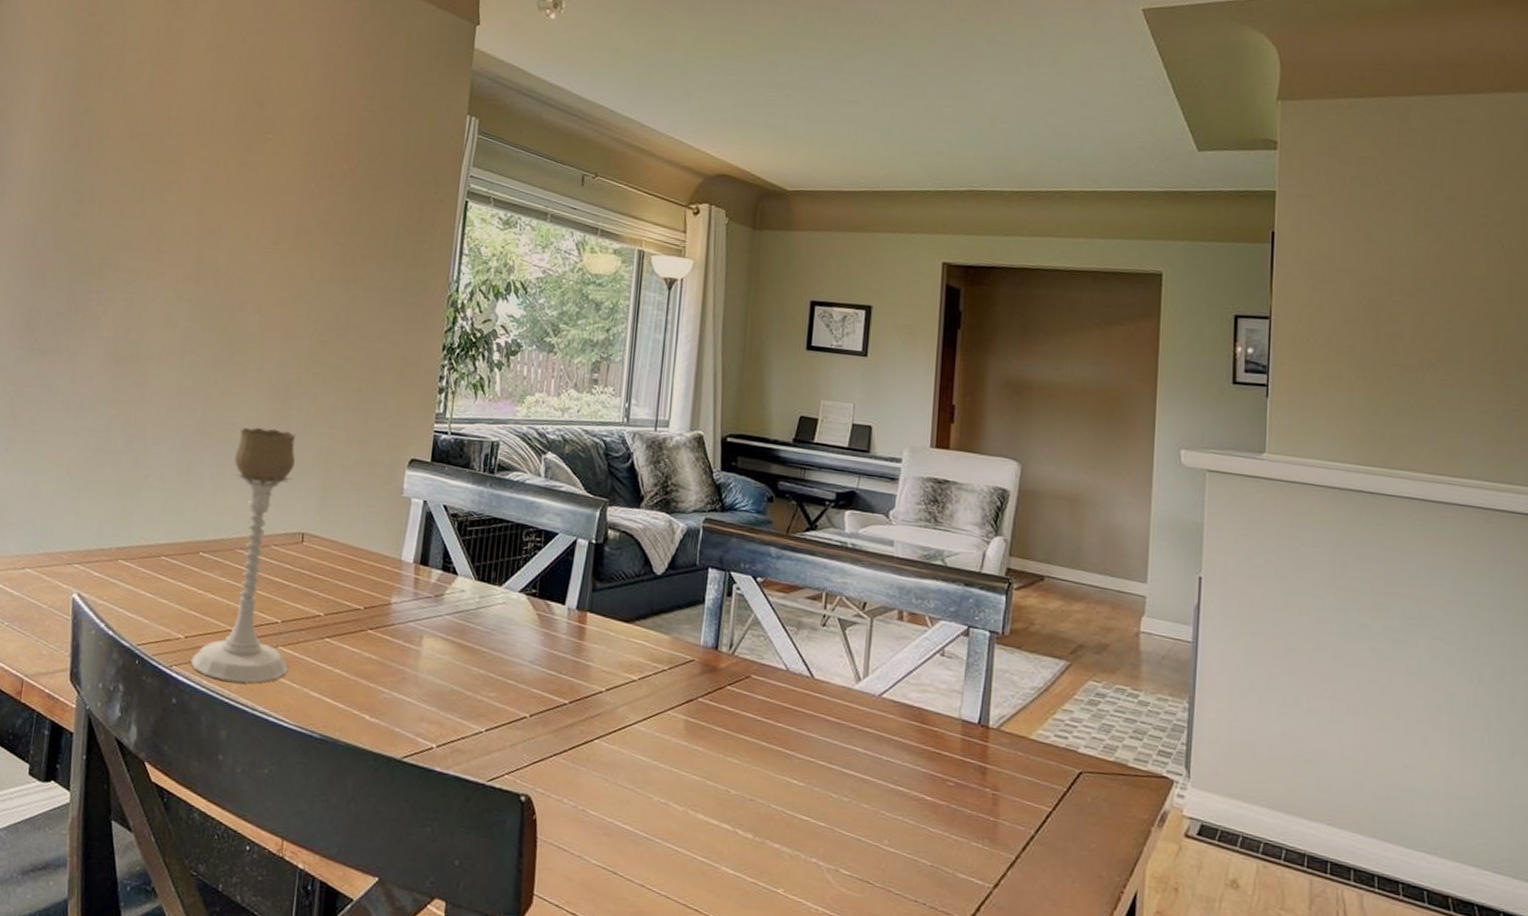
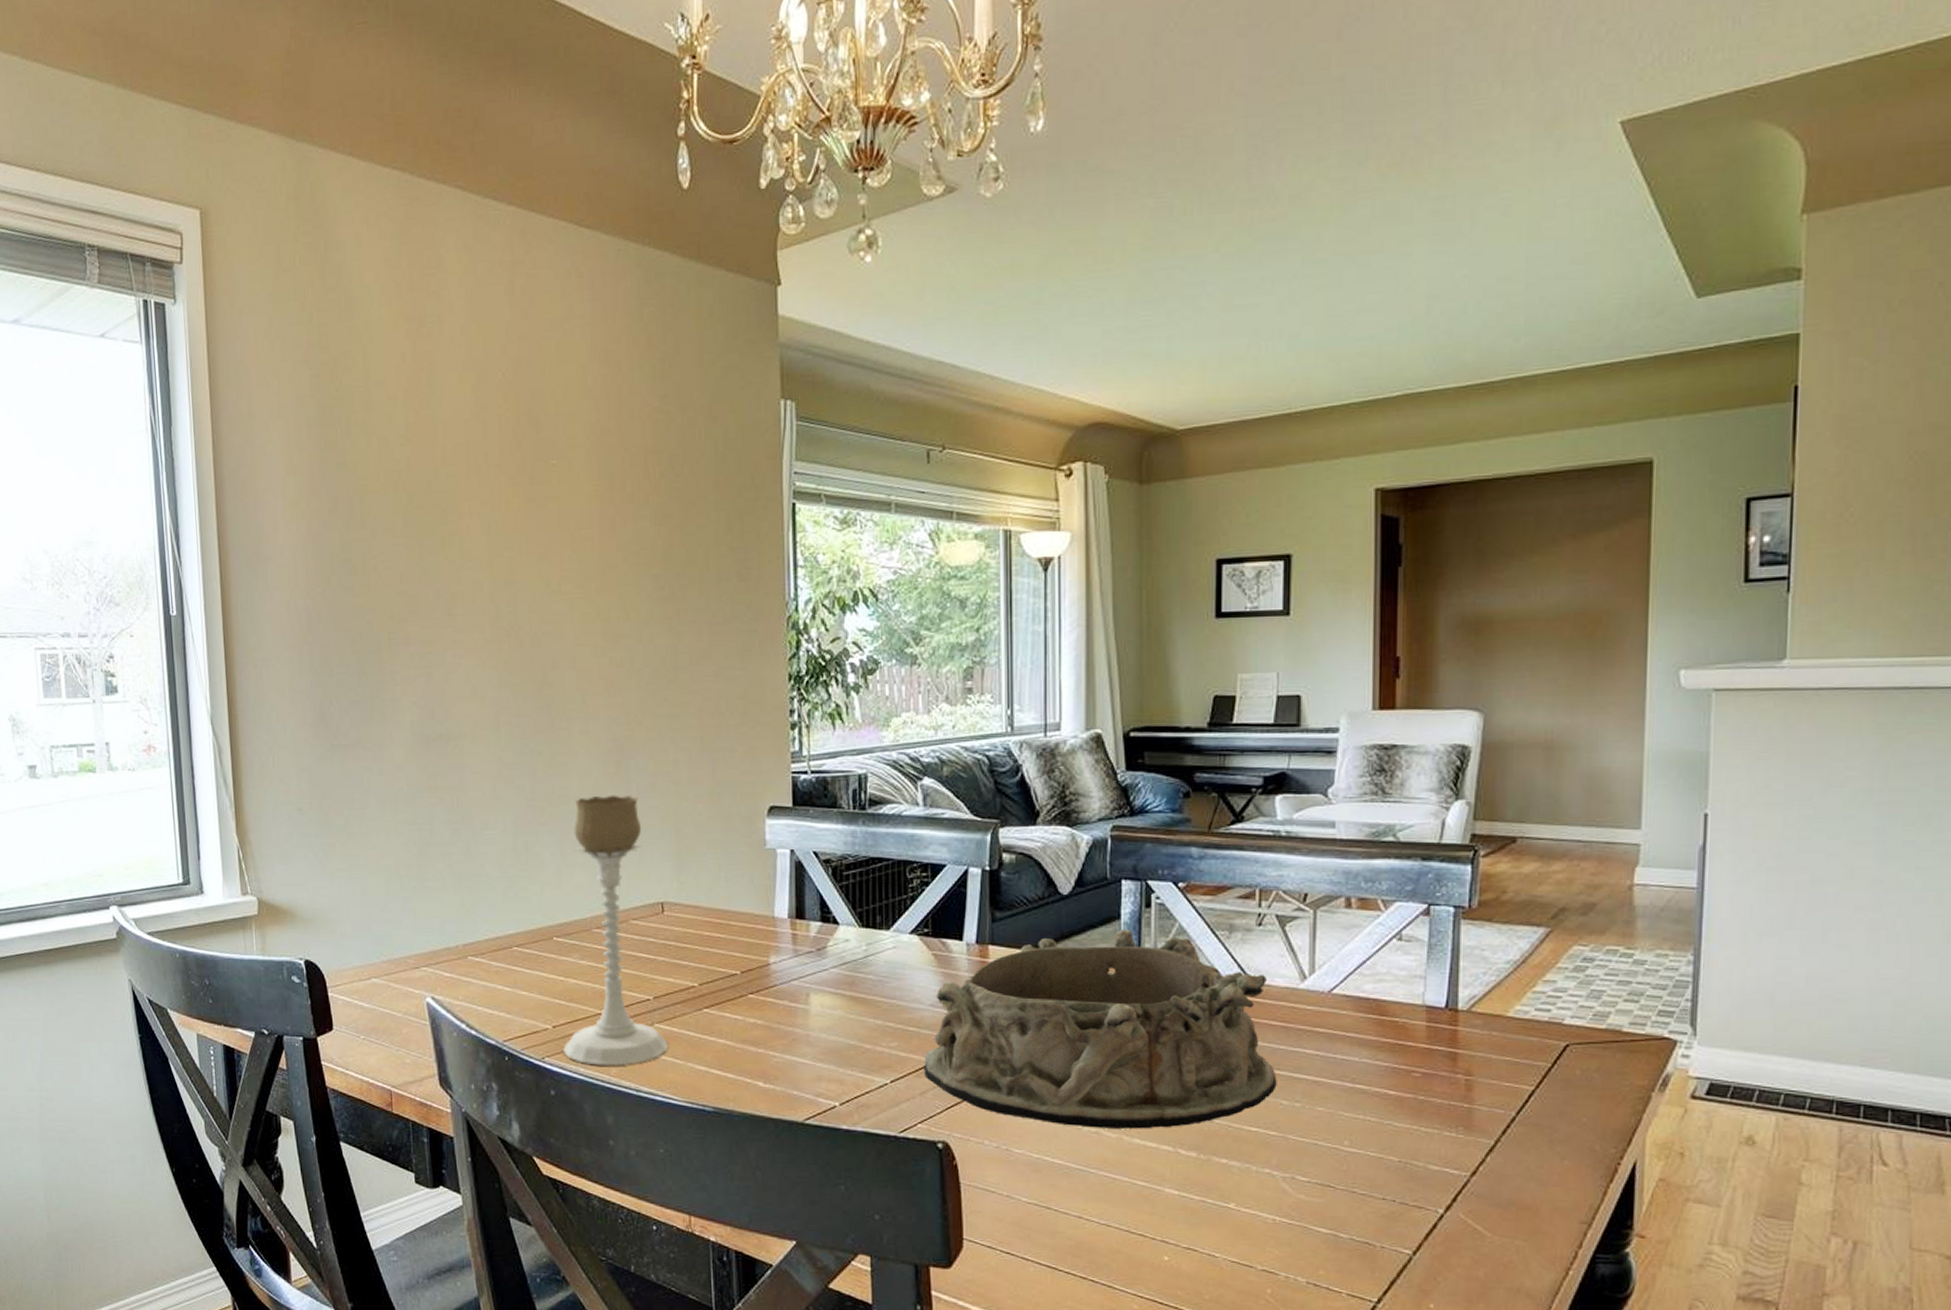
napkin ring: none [516,612,829,808] -> present [923,929,1277,1129]

